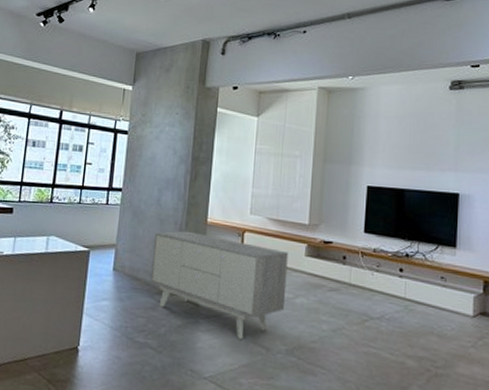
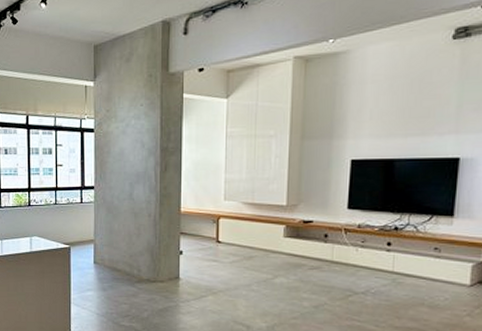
sideboard: present [150,231,288,339] -> none [129,222,266,319]

